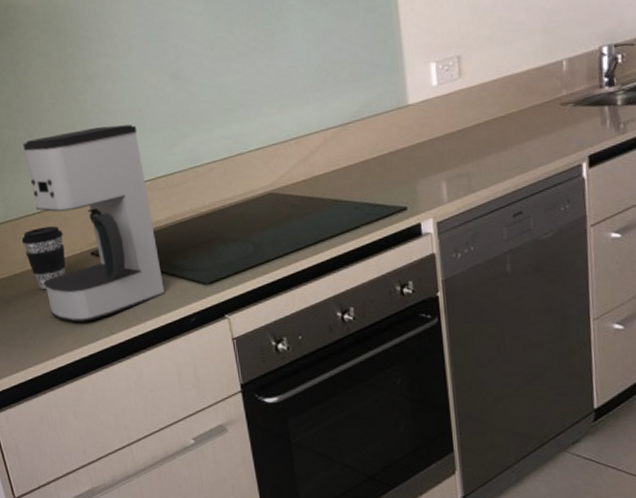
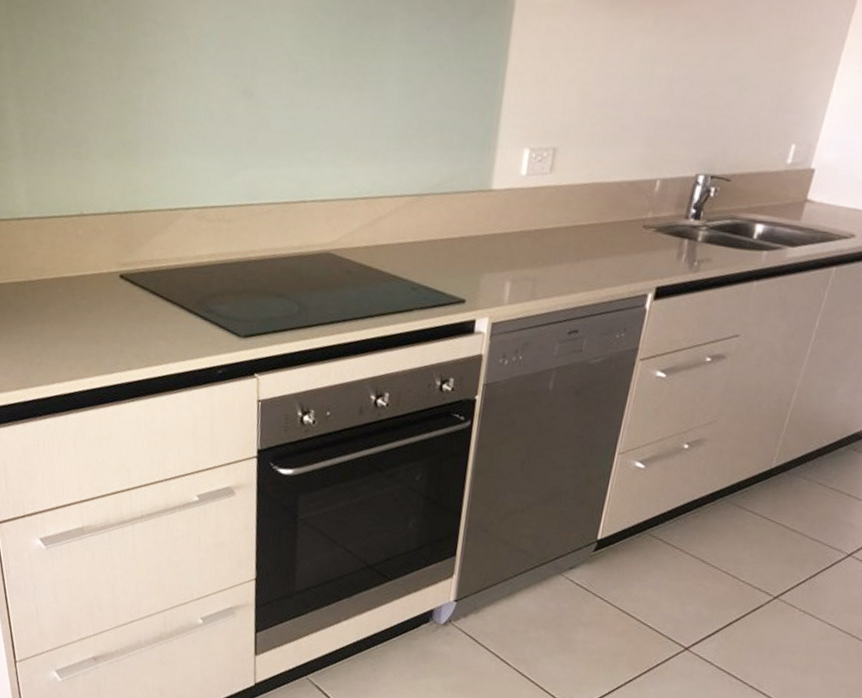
coffee cup: present [21,226,66,289] -> none [42,233,92,305]
coffee maker: present [23,124,166,323] -> none [60,128,195,351]

